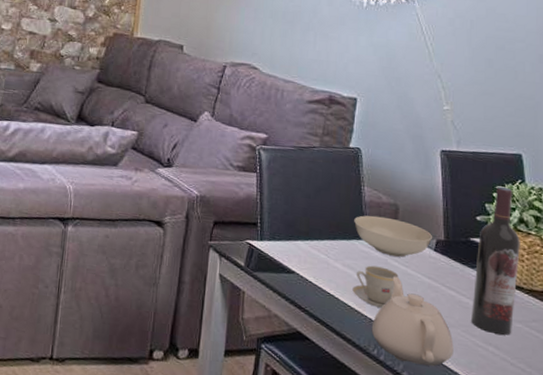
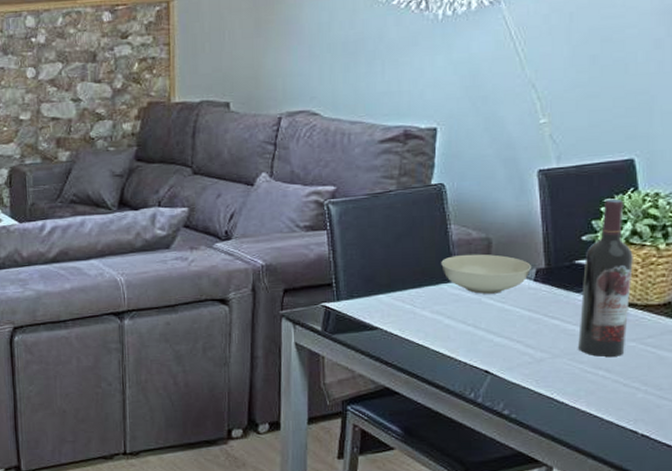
teacup: present [352,265,399,308] -> none [443,307,495,350]
teapot: present [371,276,454,367] -> none [466,314,559,401]

